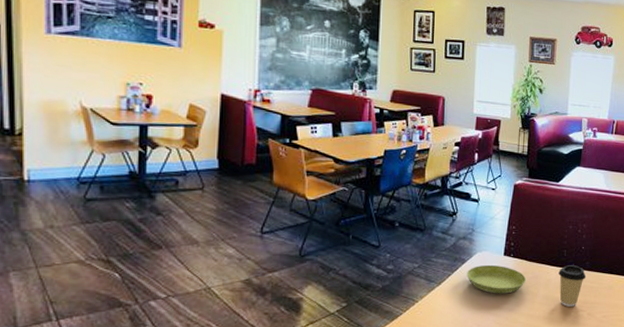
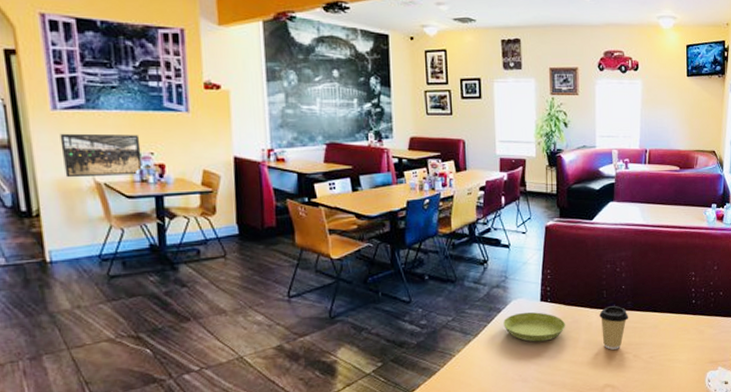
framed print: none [51,57,131,104] -> present [60,133,142,178]

